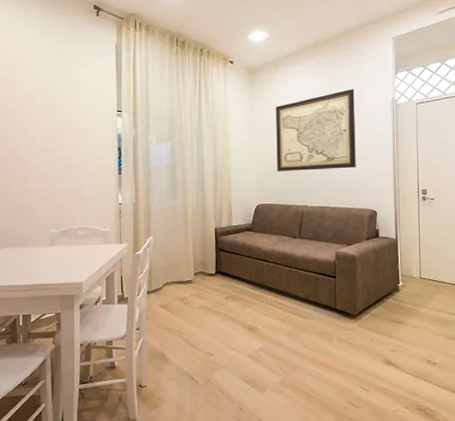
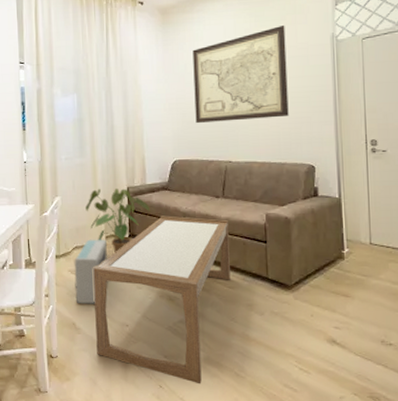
air purifier: none [164,275,195,336] -> present [74,239,107,304]
house plant: none [176,229,236,289] -> present [86,188,151,253]
coffee table: none [182,254,304,406] -> present [93,215,230,385]

